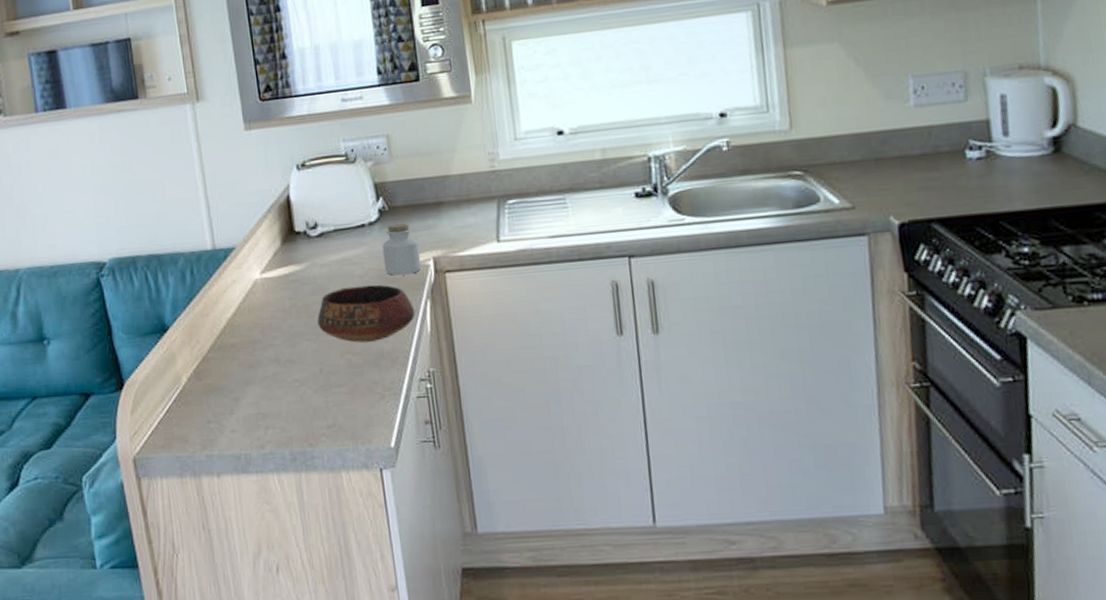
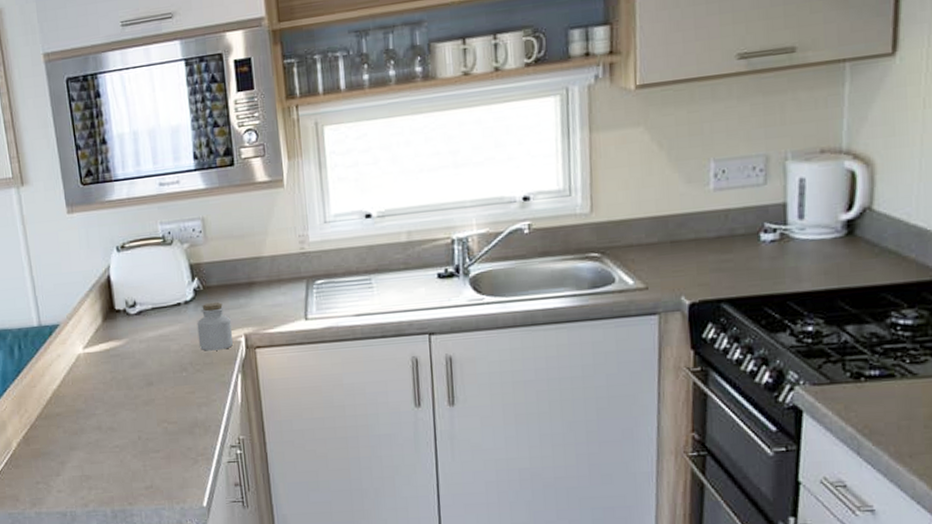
bowl: present [317,284,415,343] -> none [136,359,227,413]

